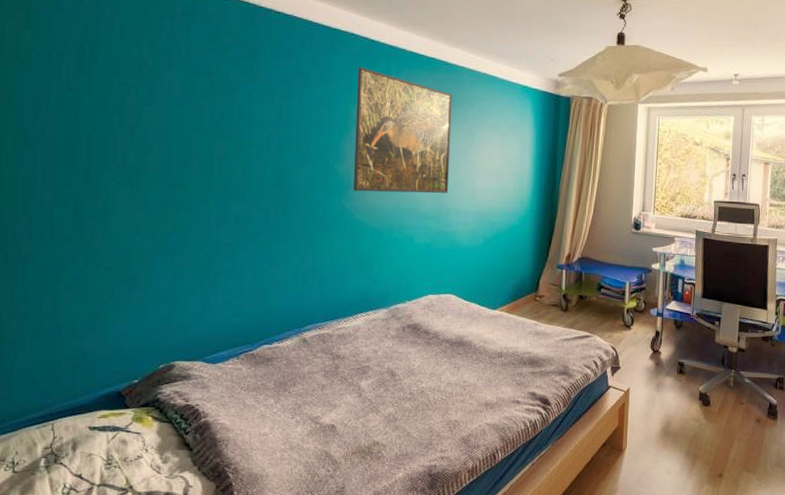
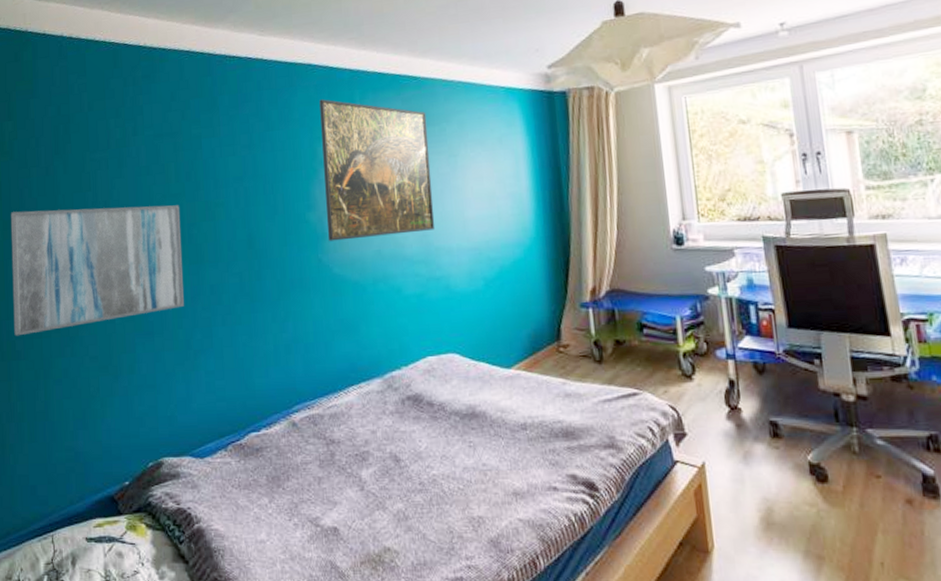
wall art: none [21,121,211,241] -> present [10,205,184,336]

